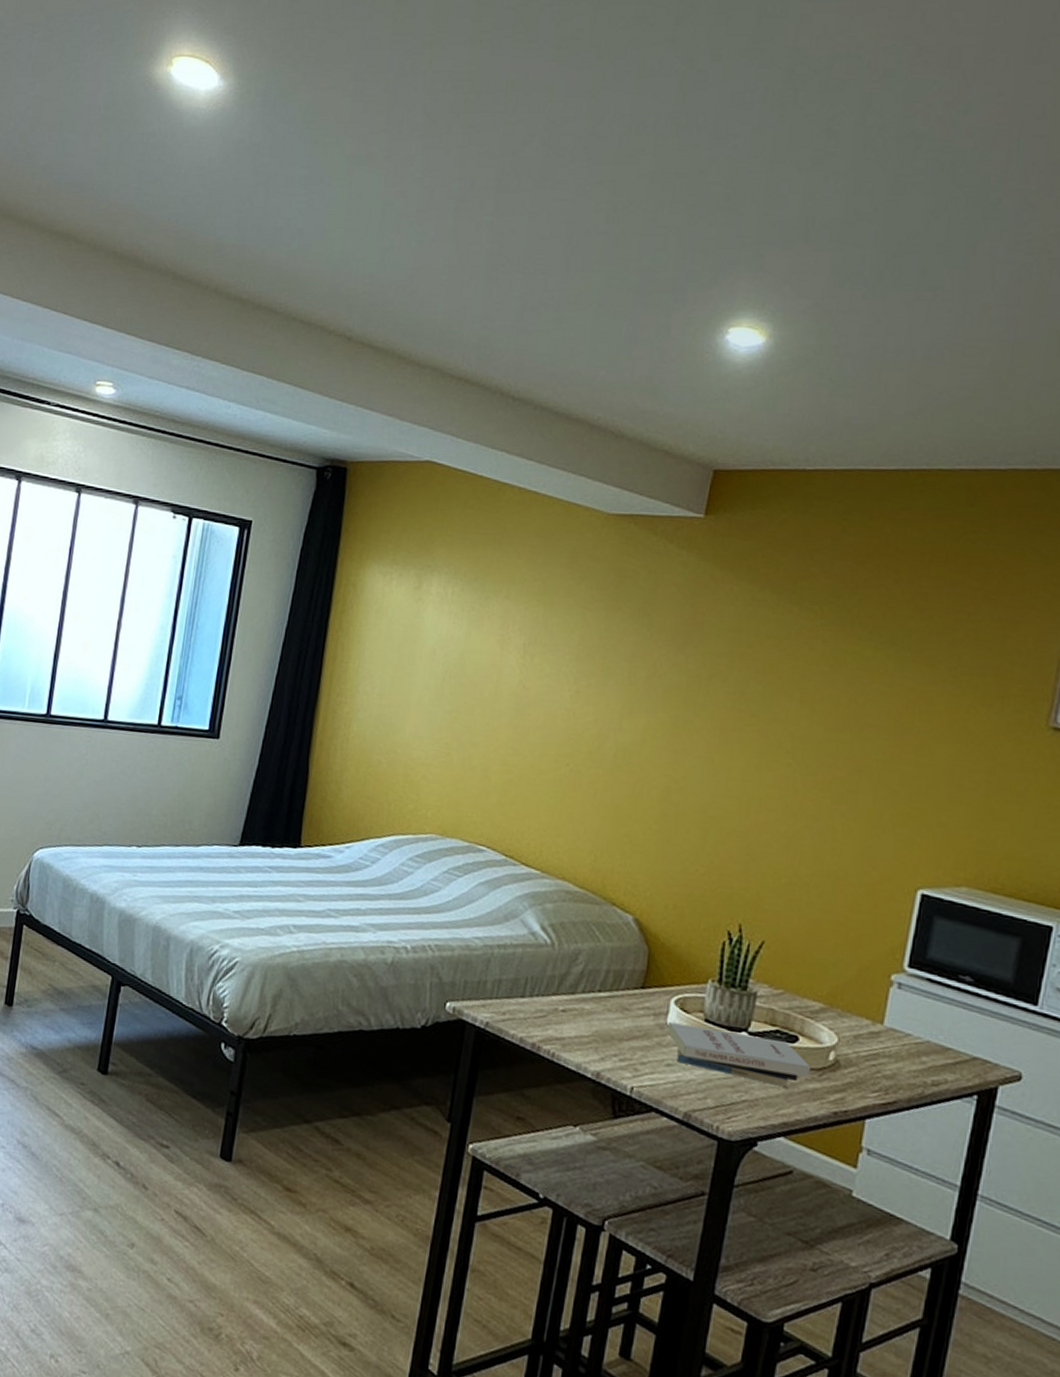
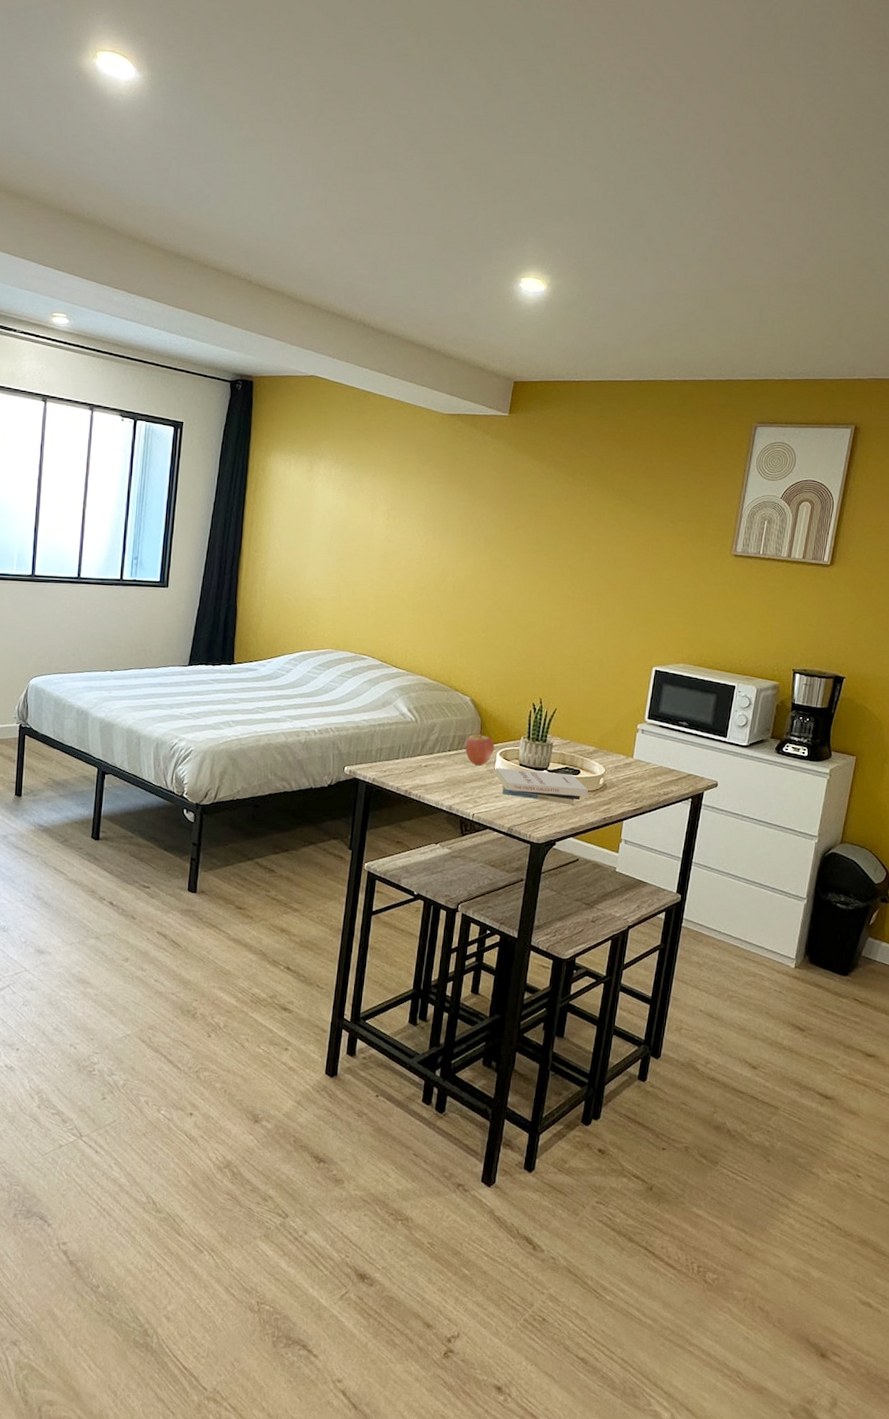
fruit: none [623,962,668,1017] -> present [465,728,494,766]

